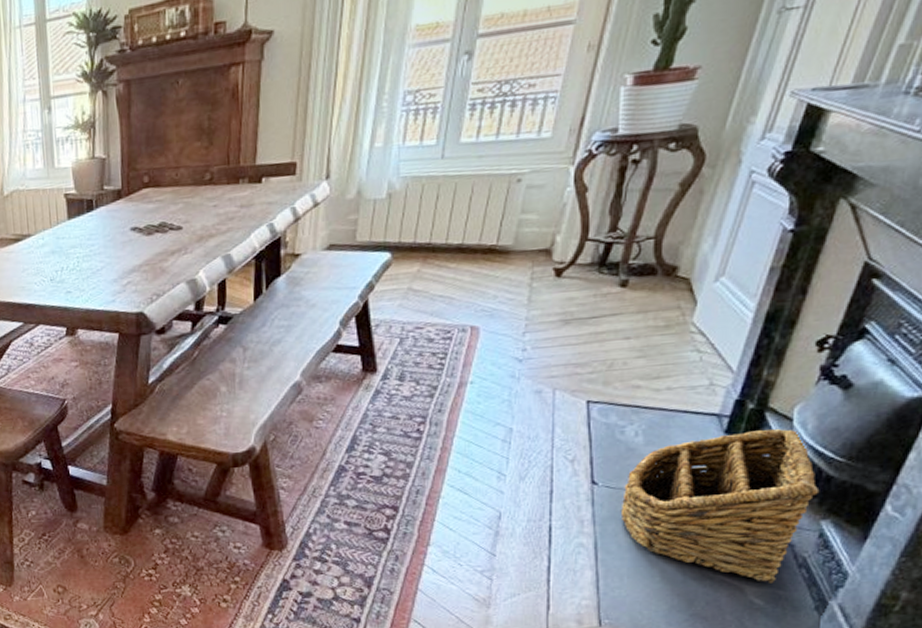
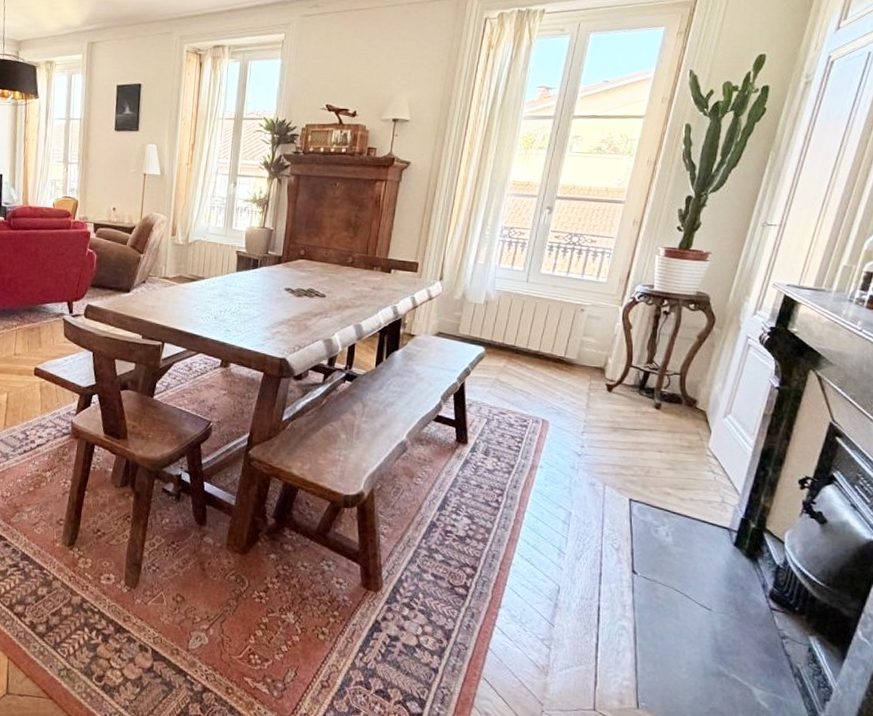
basket: present [620,428,820,584] -> none [654,547,807,689]

